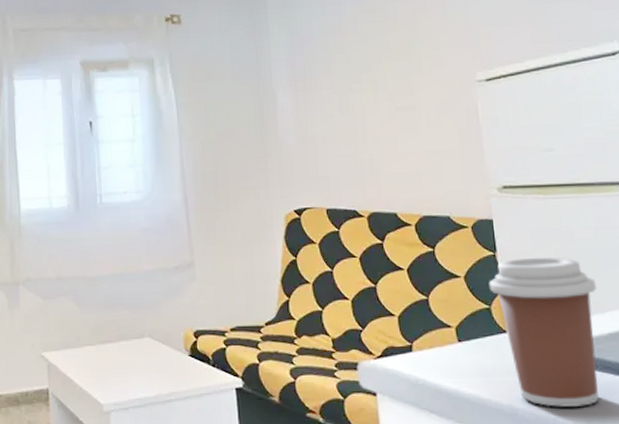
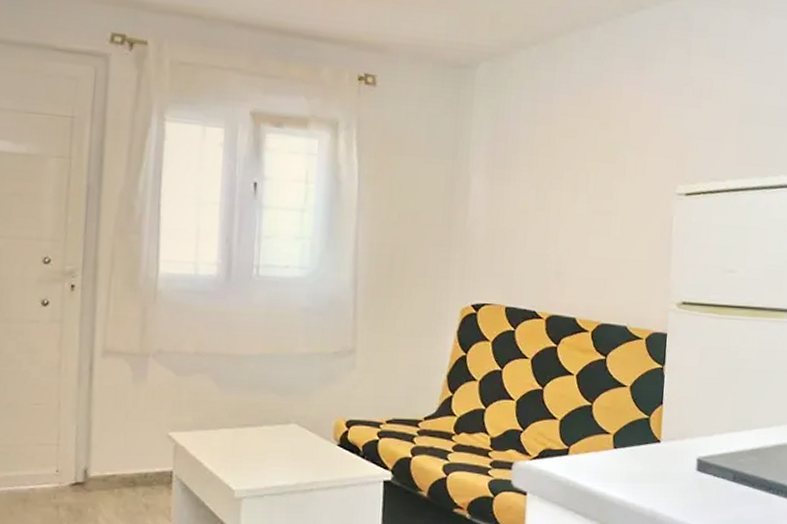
coffee cup: present [489,257,600,407] -> none [652,373,750,514]

